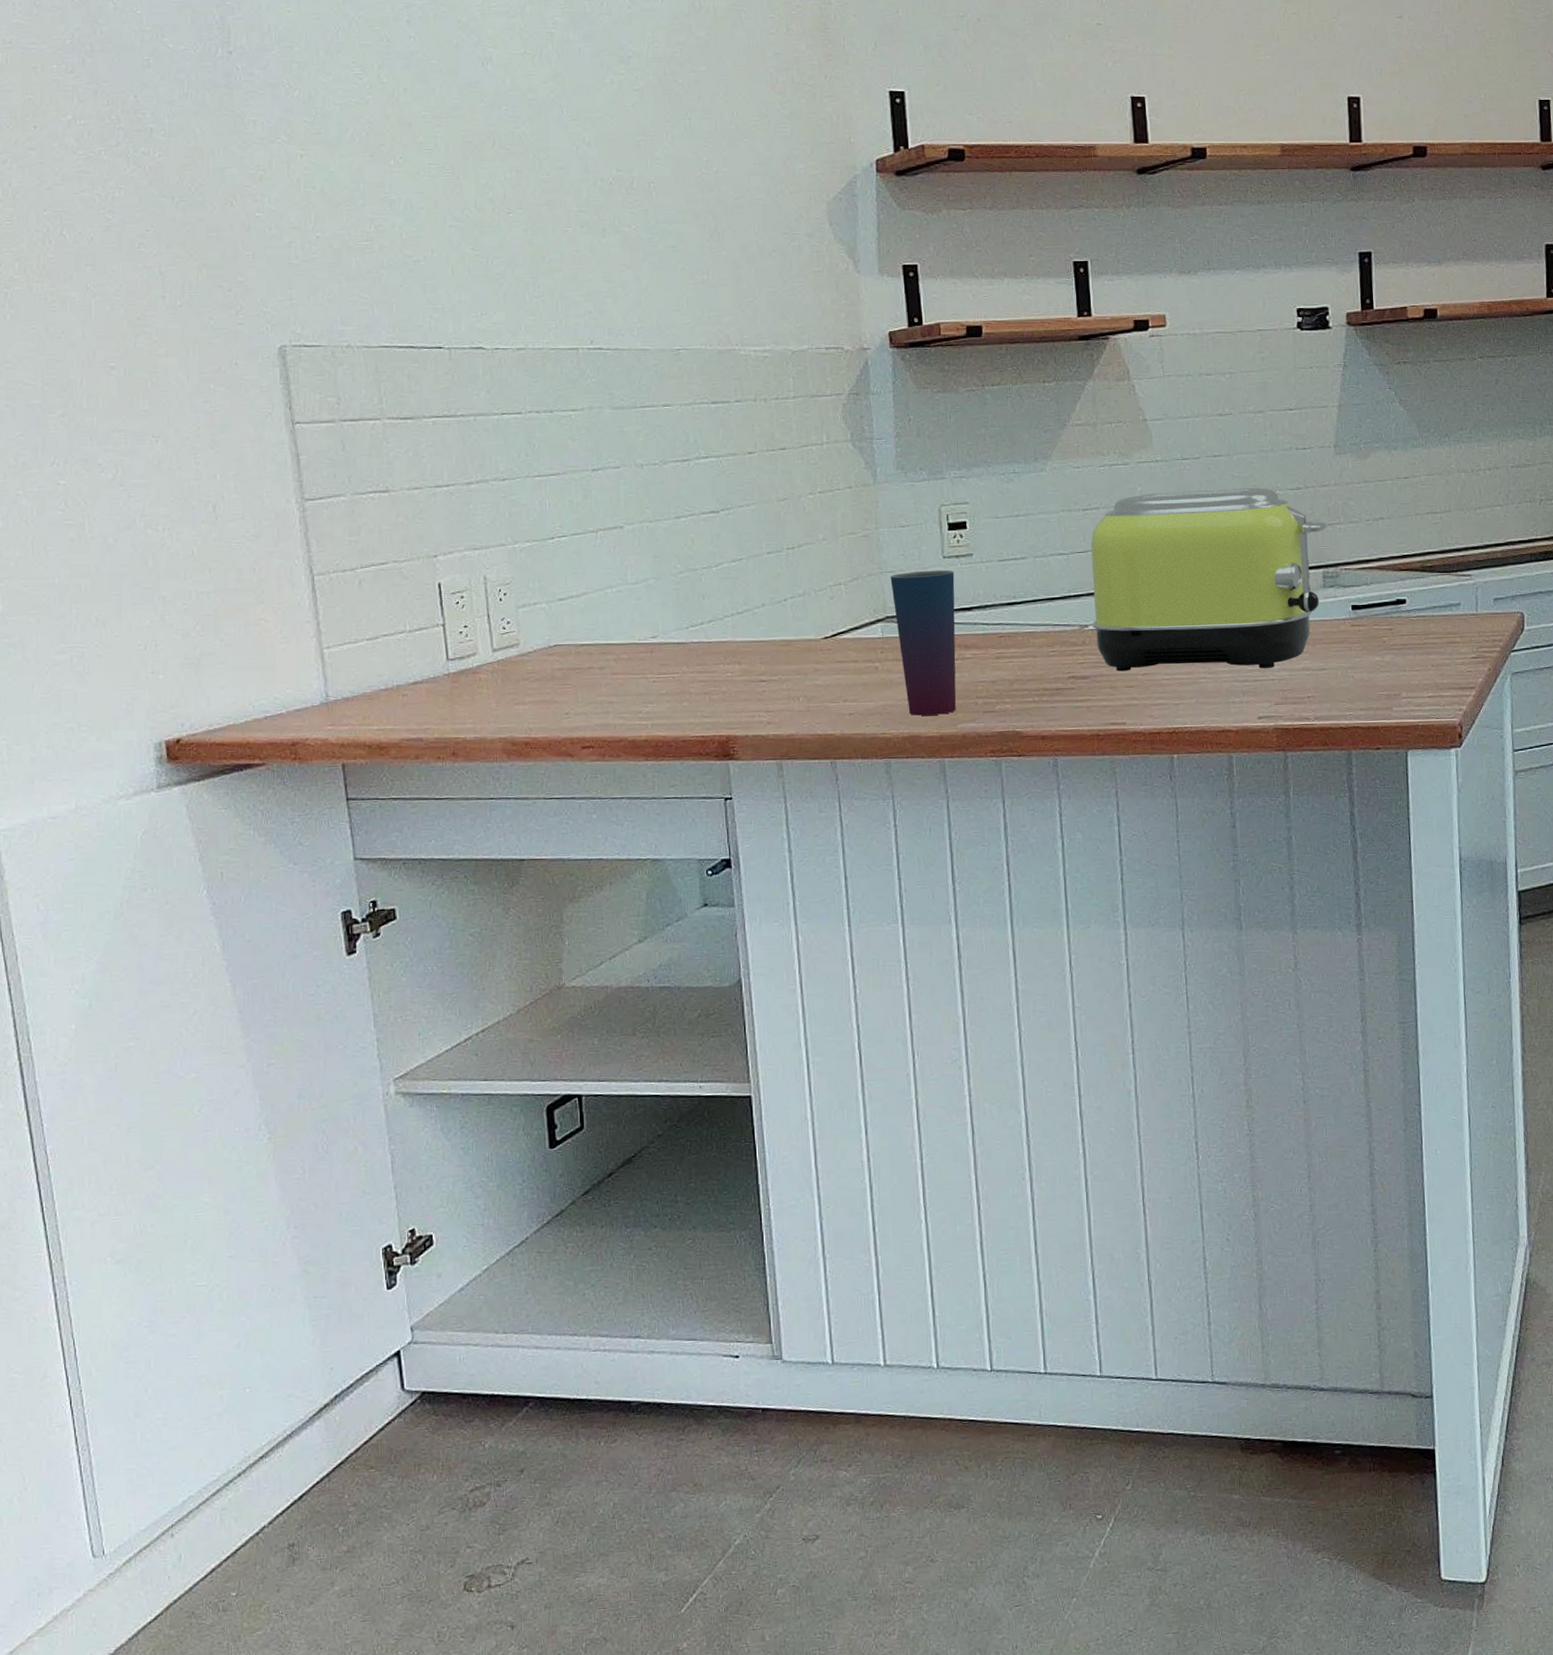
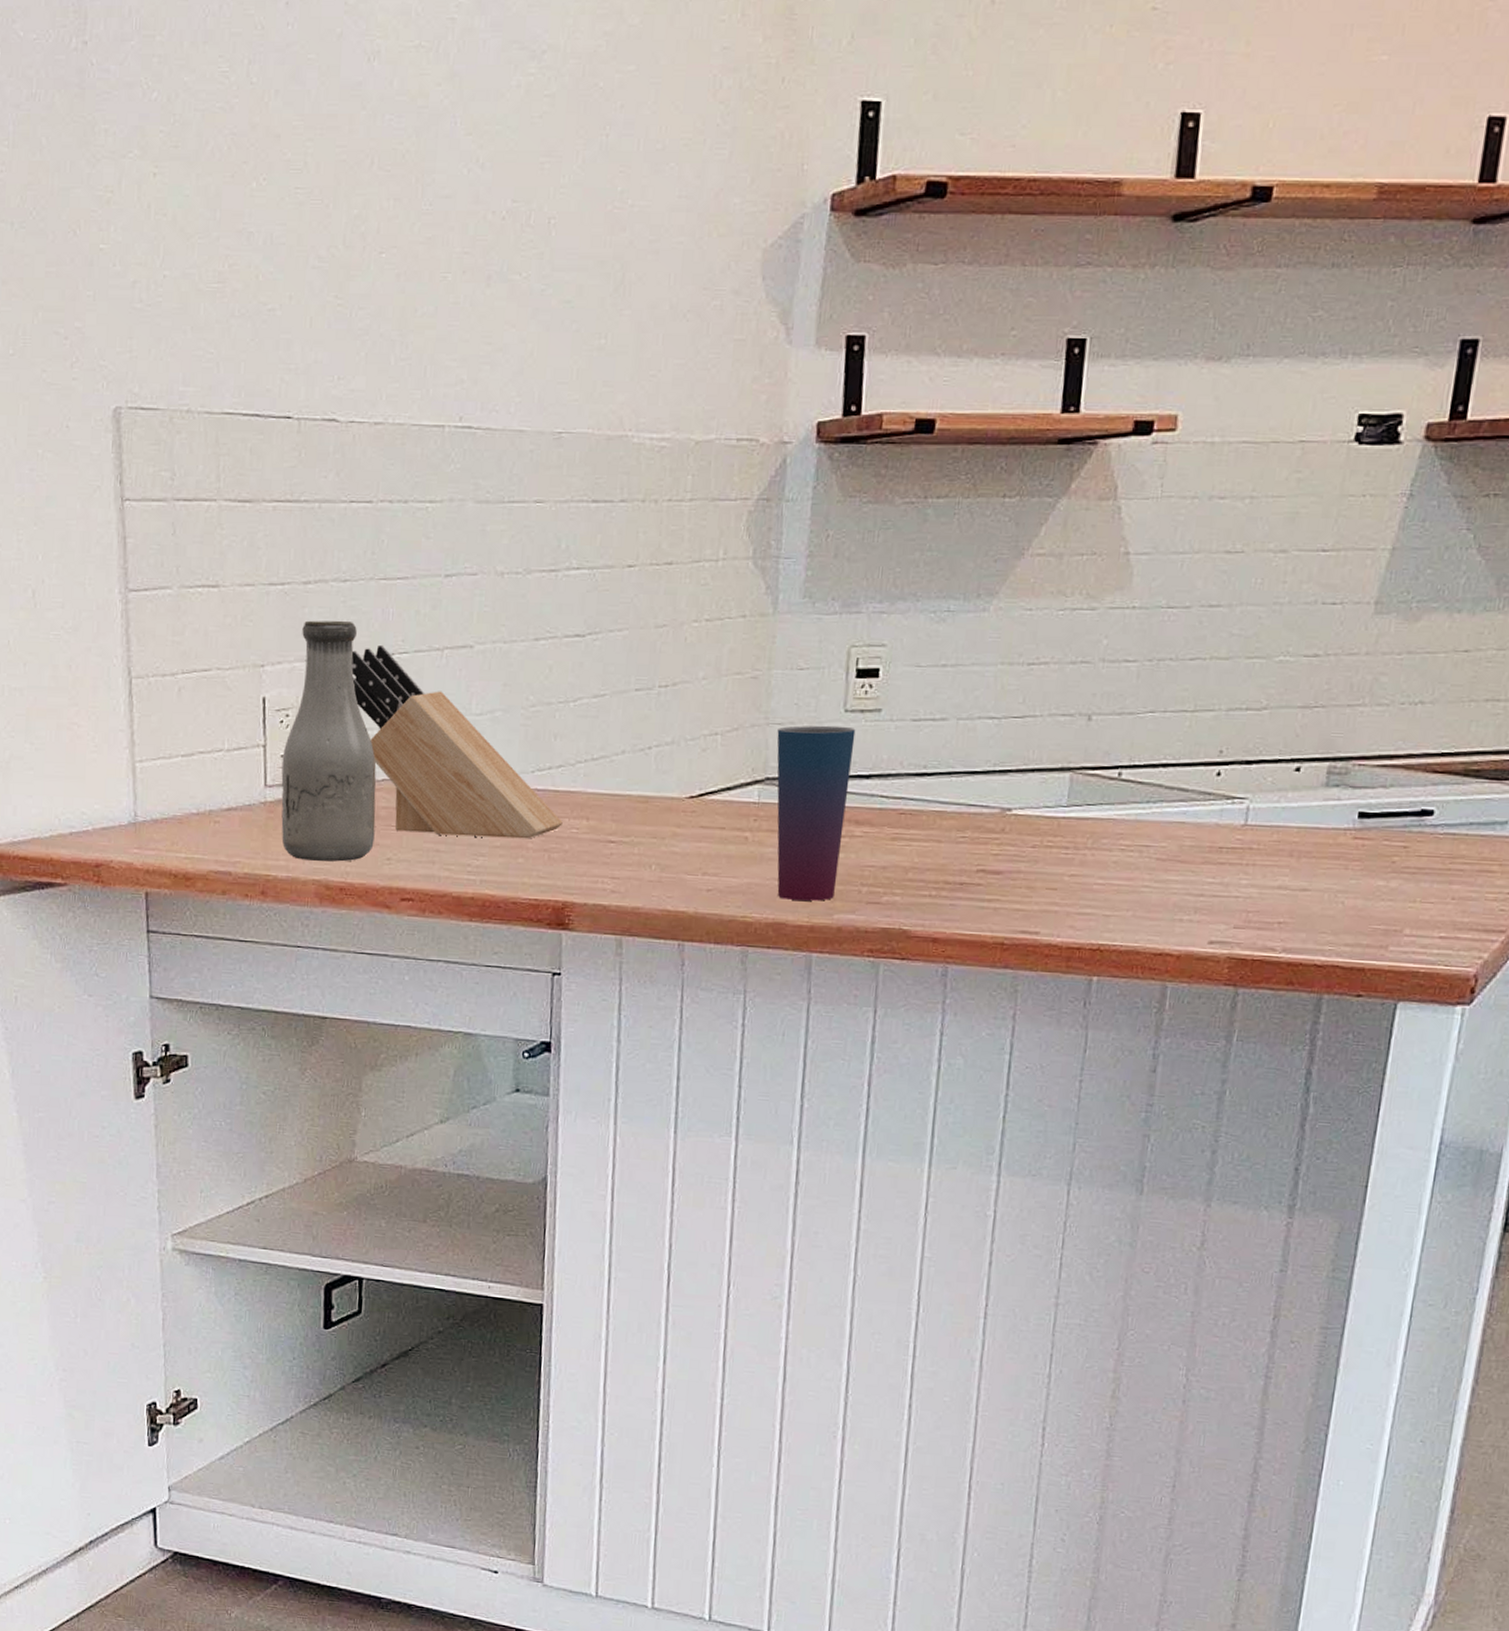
bottle: none [461,514,553,722] -> present [281,620,377,862]
knife block: none [515,531,718,689] -> present [351,644,563,839]
toaster: present [1090,488,1327,672] -> none [1017,649,1346,882]

